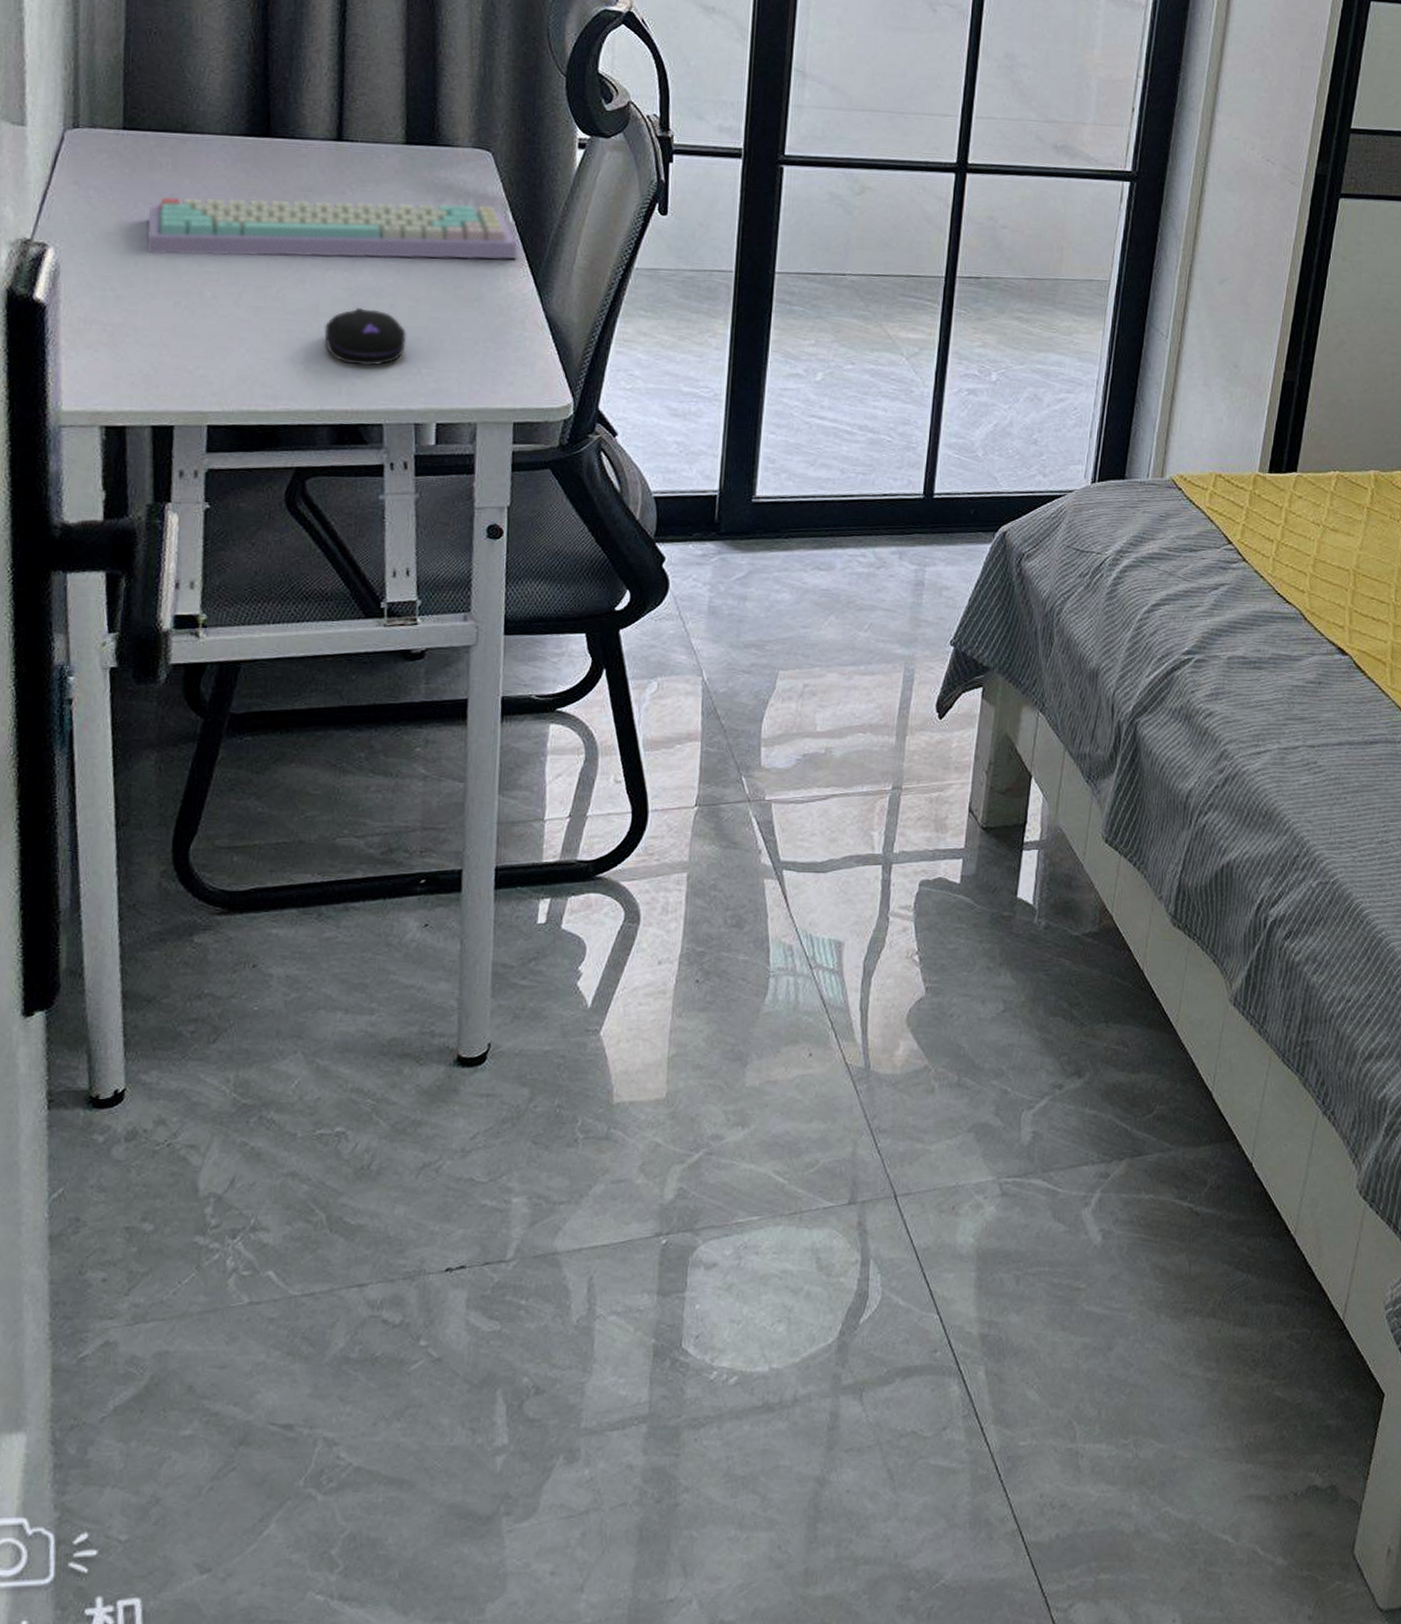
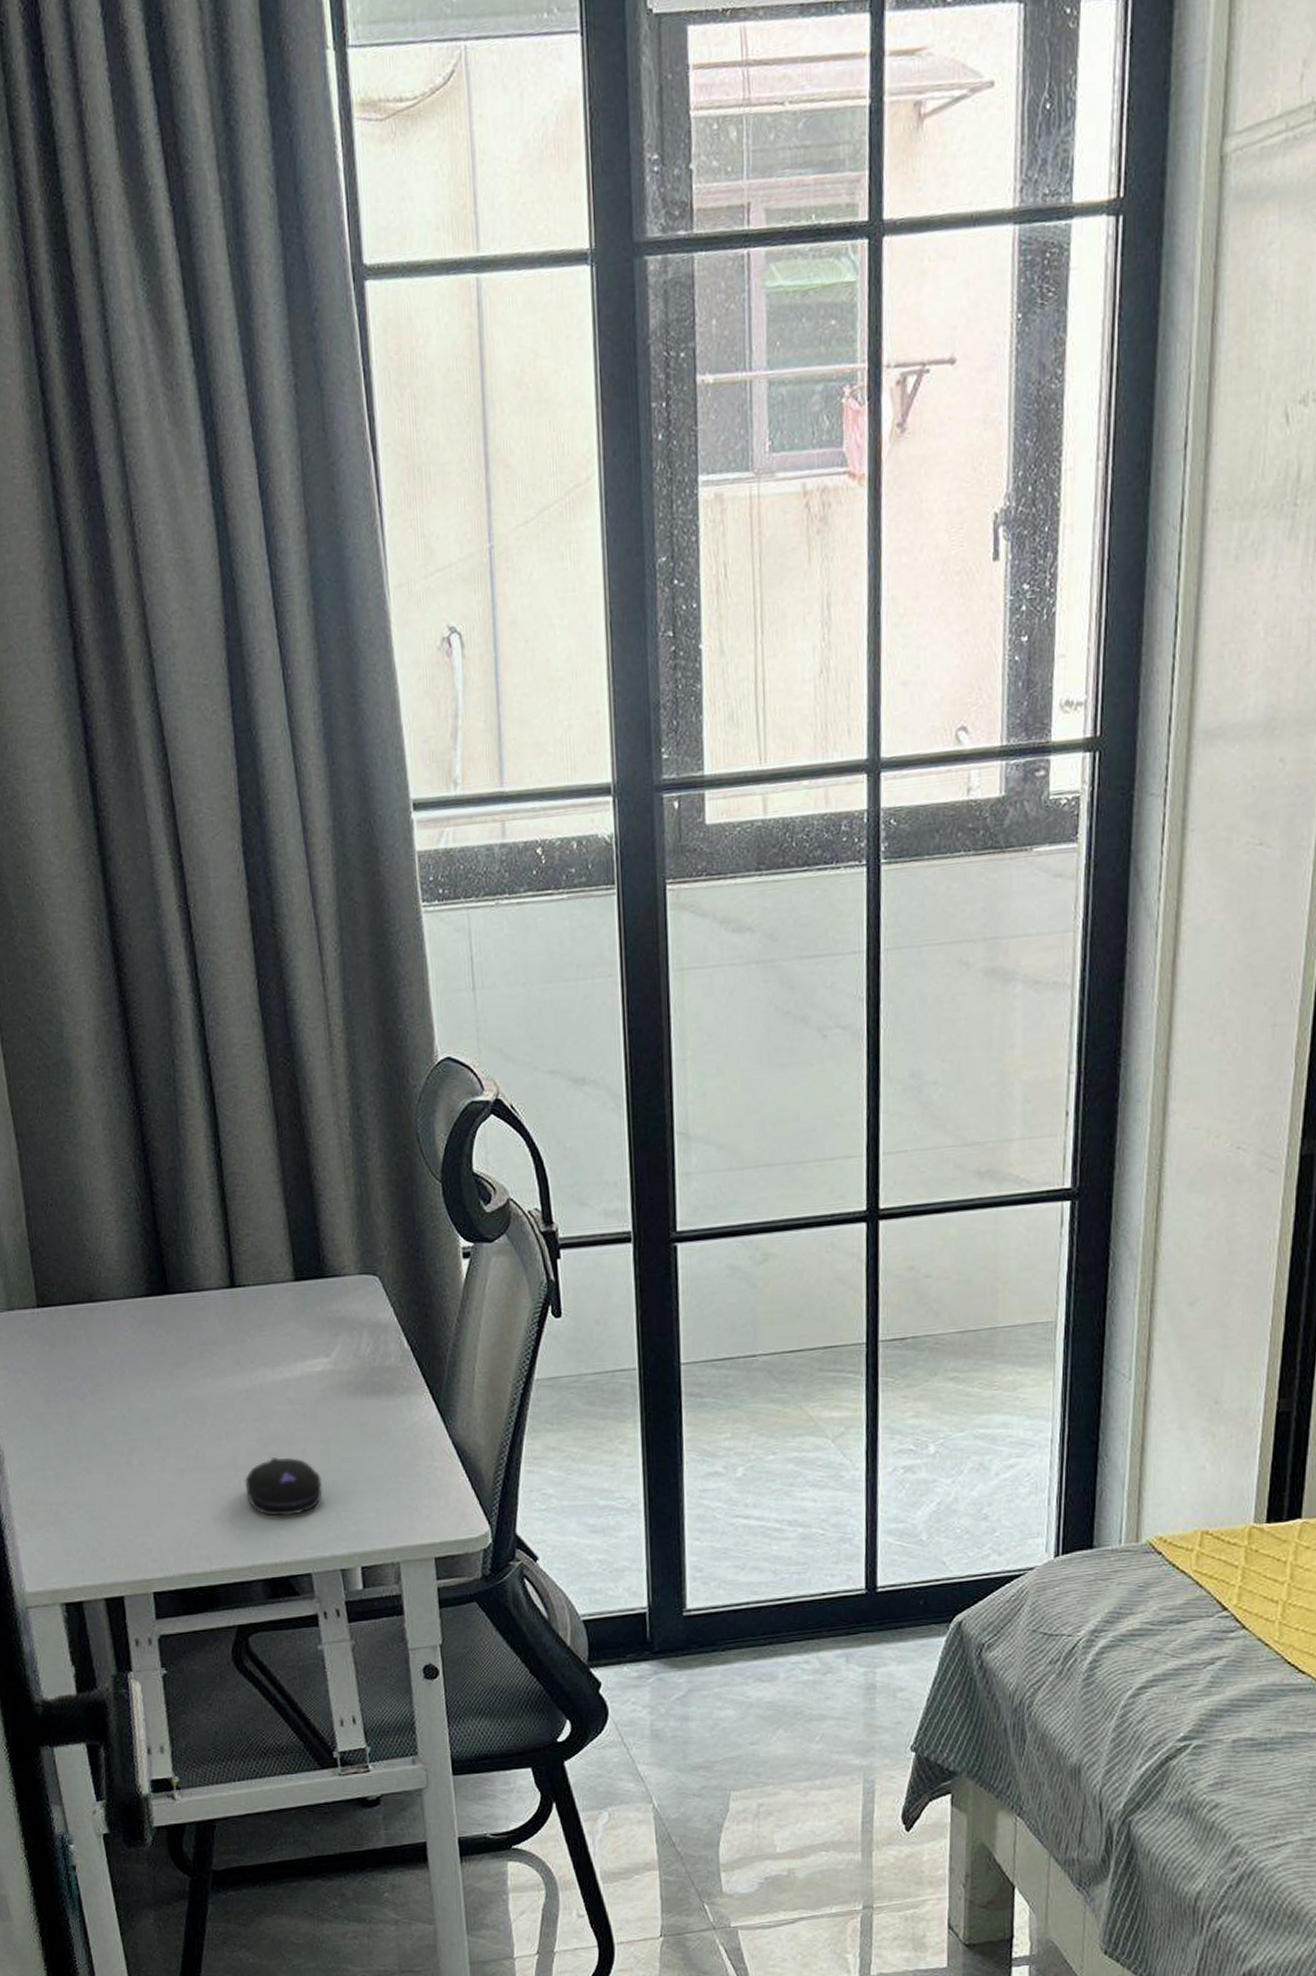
keyboard: present [145,197,519,260] -> none [72,1333,418,1428]

